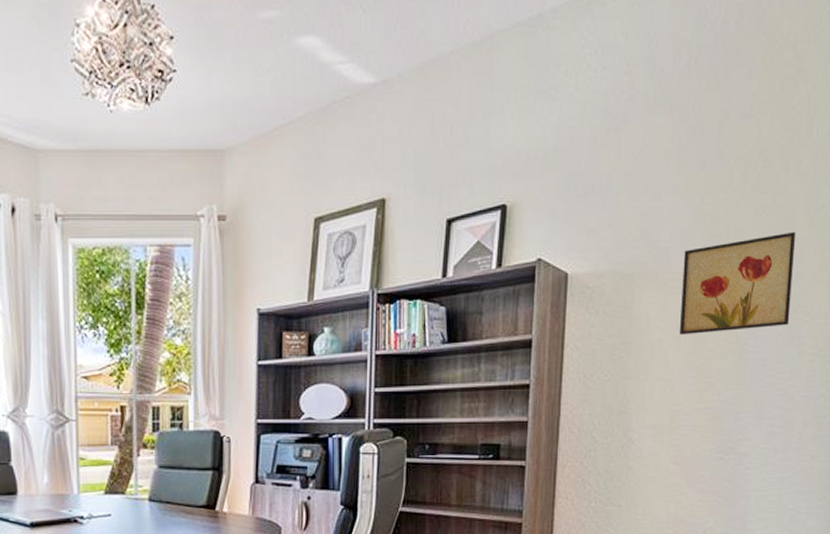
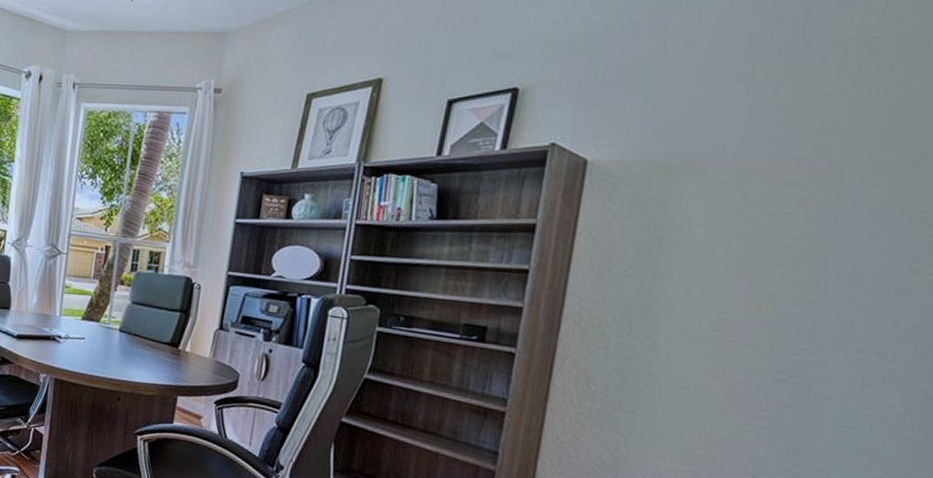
wall art: present [679,231,796,335] -> none [731,130,917,238]

